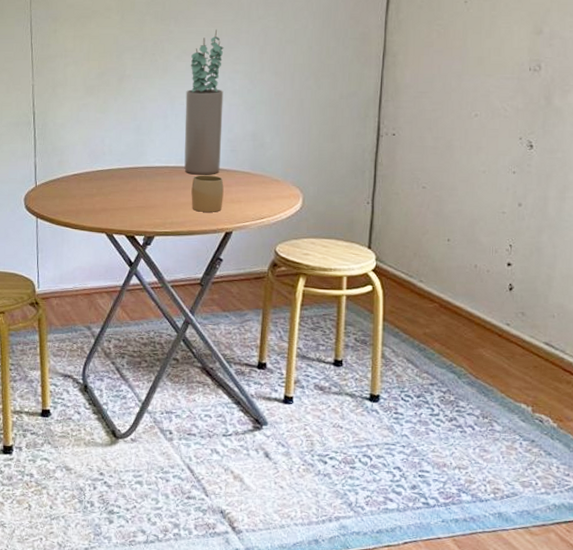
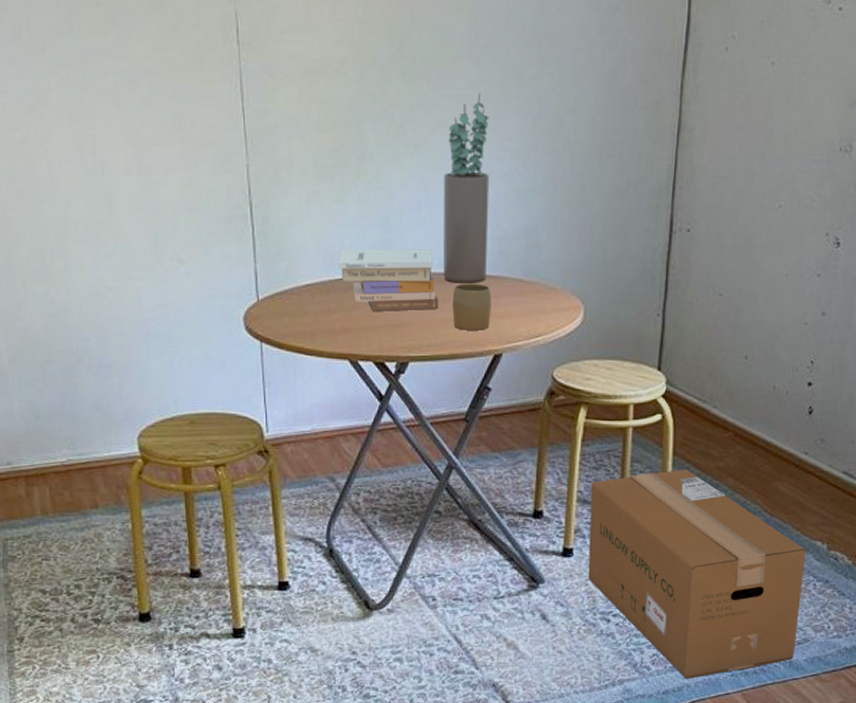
books: none [100,147,180,196] -> present [339,249,439,311]
box: none [307,333,511,521] -> present [588,469,806,679]

